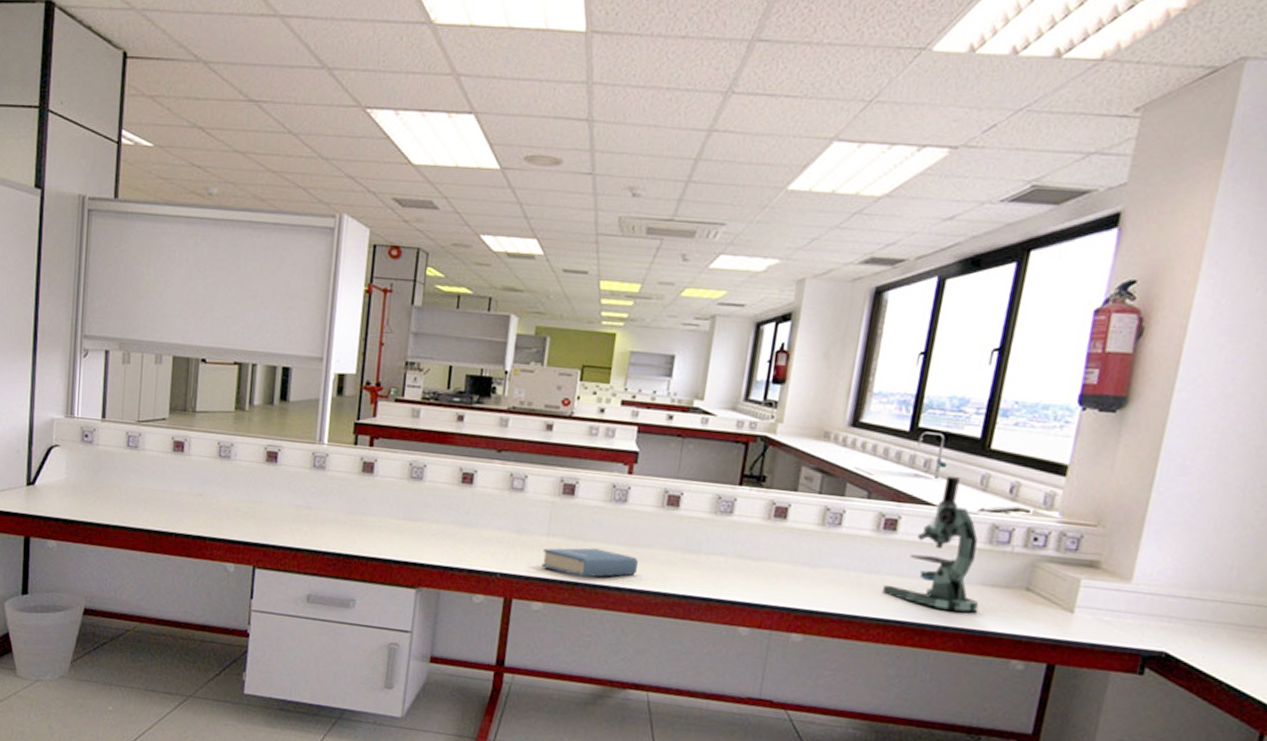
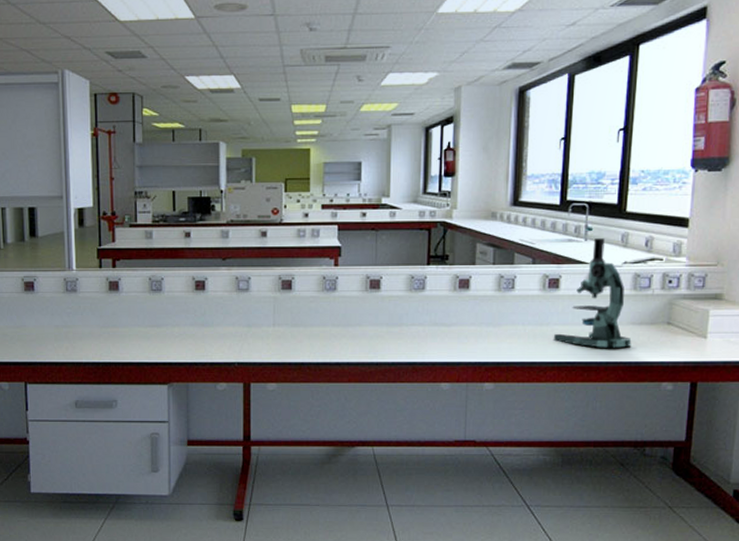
hardback book: present [541,548,638,578] -> none [271,332,351,357]

